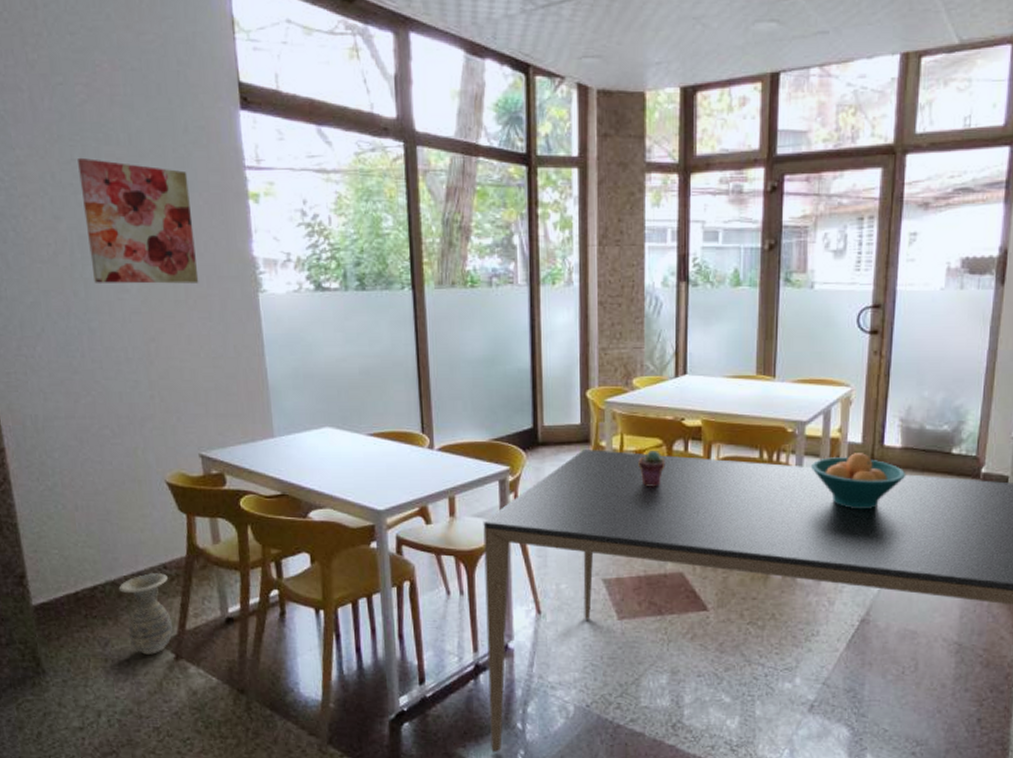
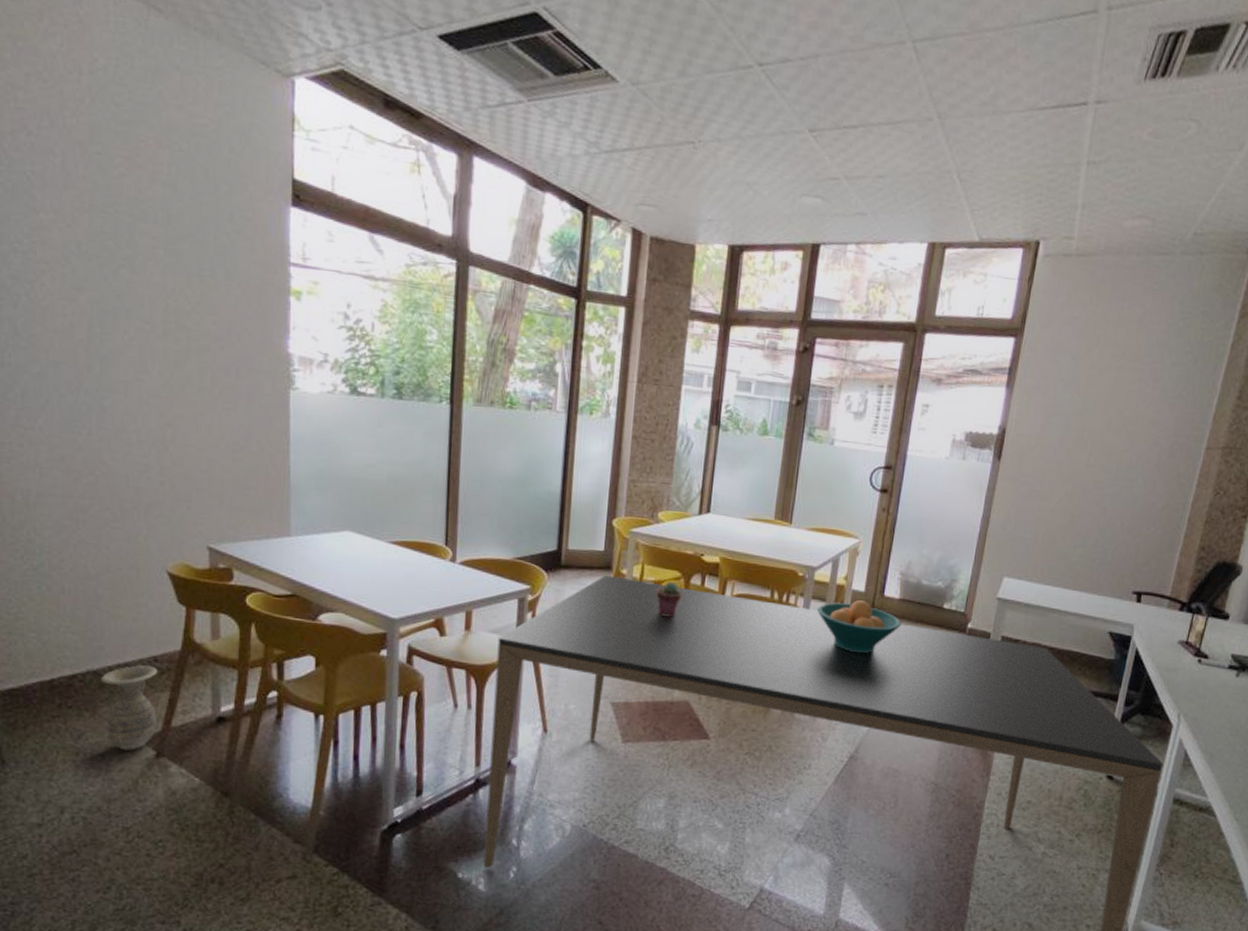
wall art: present [78,157,199,284] -> none [108,230,228,373]

